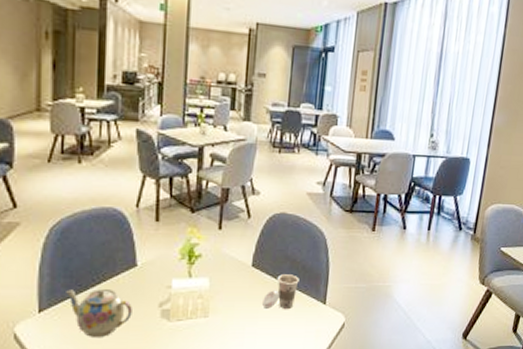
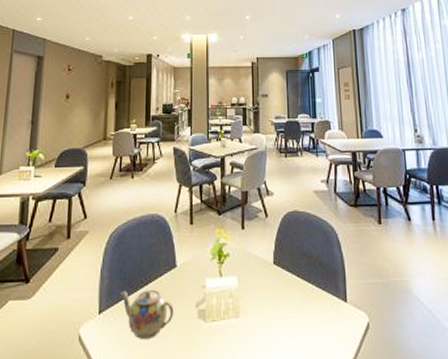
cup: present [262,274,299,310] -> none [287,271,318,309]

